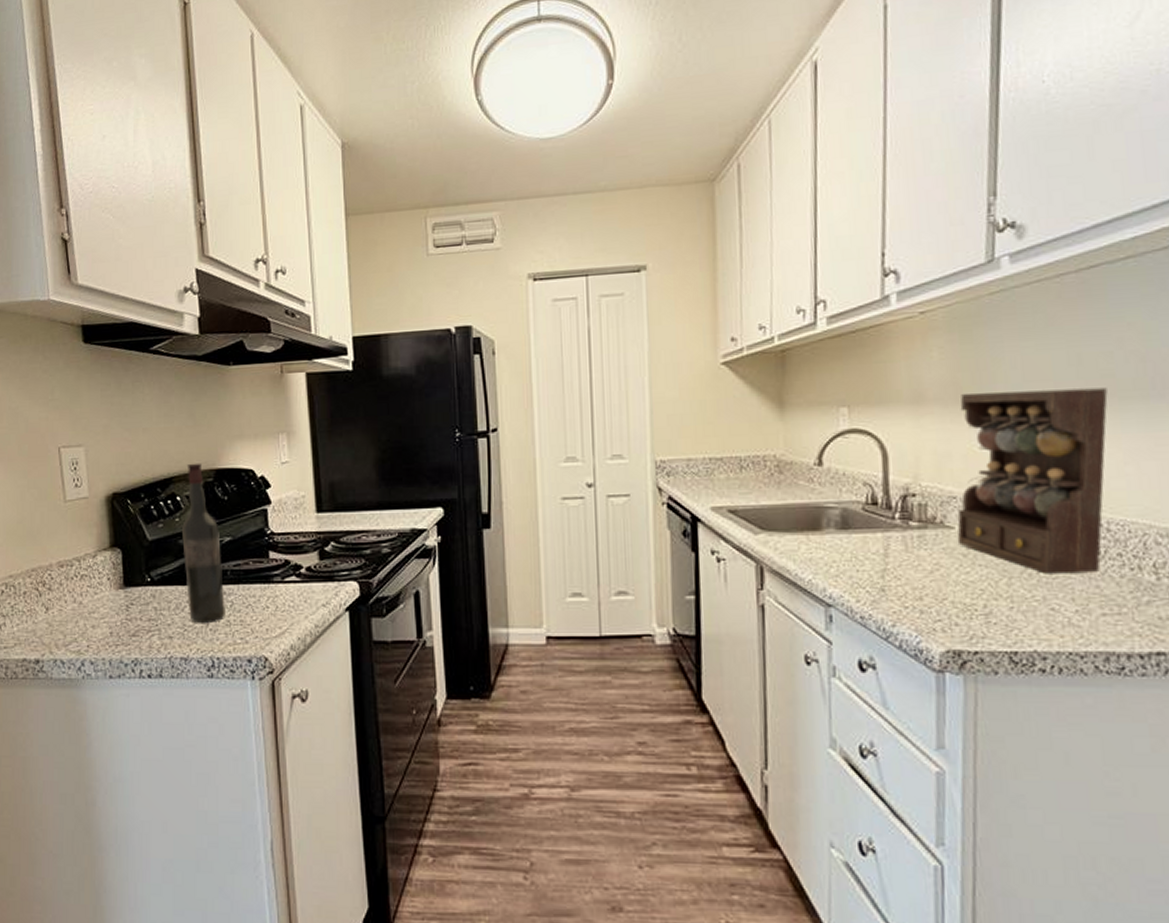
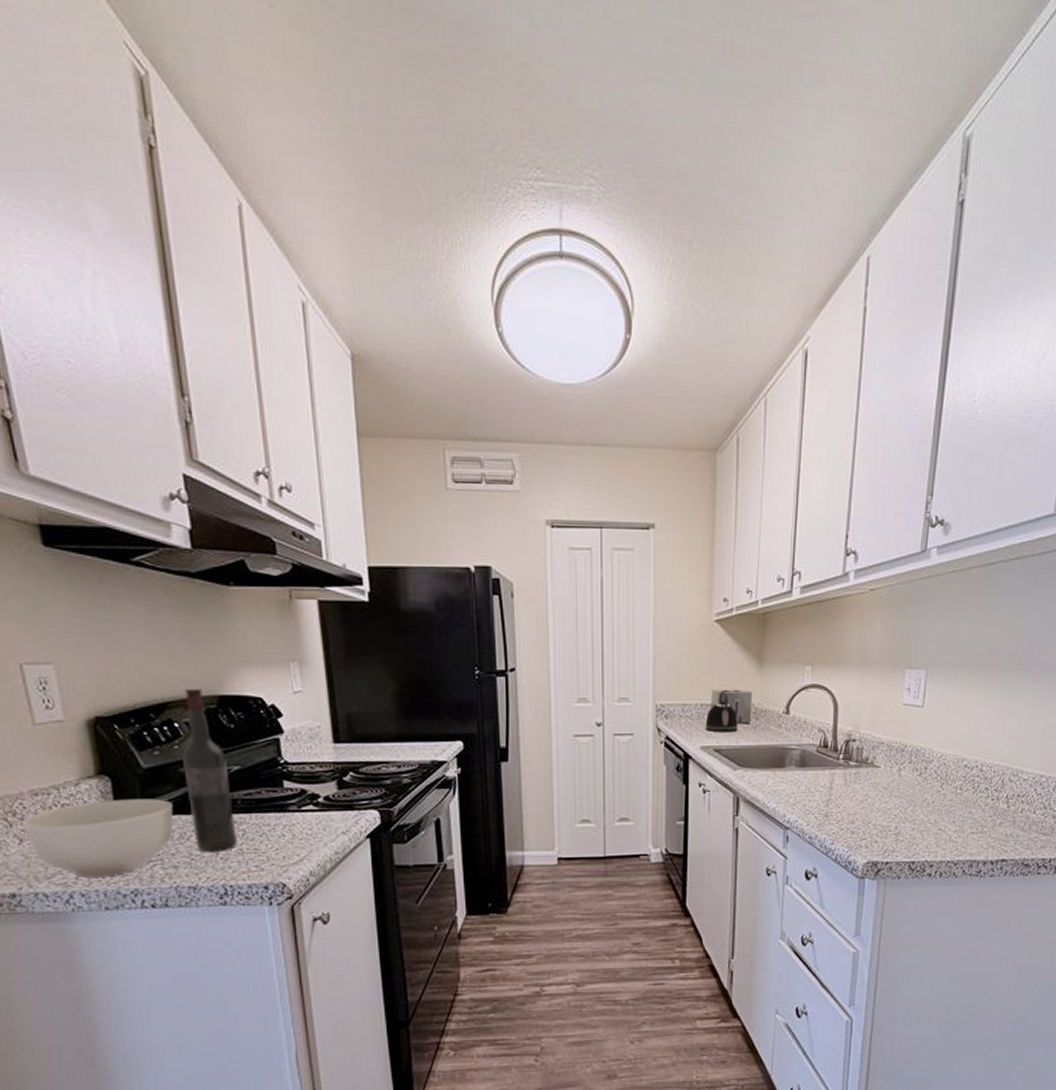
bowl: none [48,570,171,646] -> present [21,799,174,877]
kettle: none [715,441,757,491] -> present [705,691,738,733]
toaster: none [721,439,774,480] -> present [710,689,753,724]
spice rack: present [957,387,1108,574] -> none [881,660,992,803]

